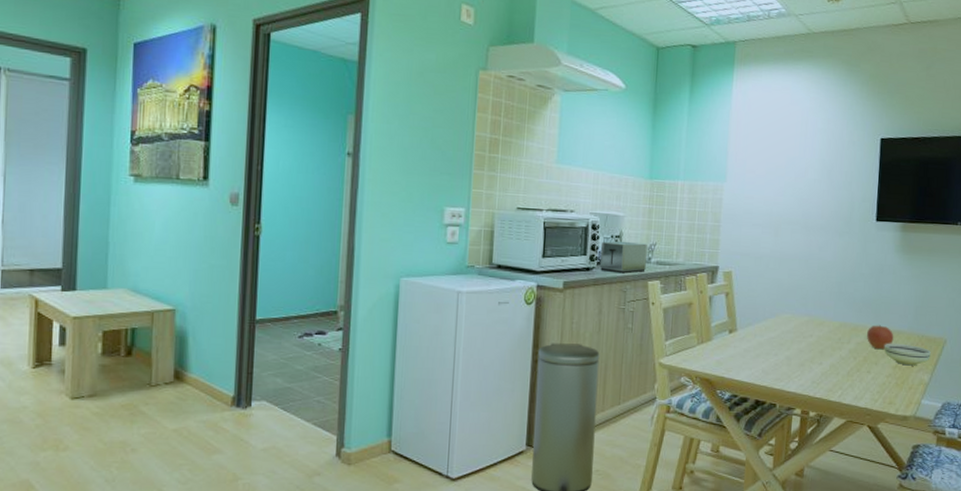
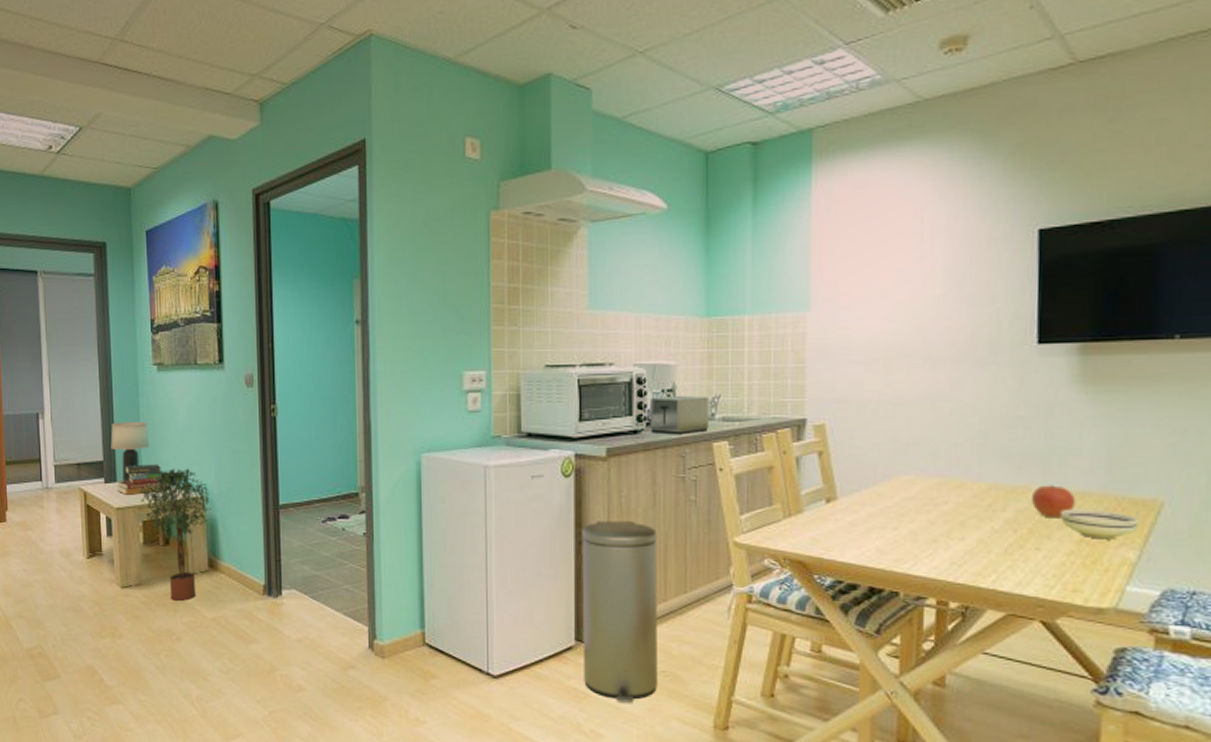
table lamp: none [72,230,119,291] -> present [111,422,150,482]
books: none [76,274,132,305] -> present [118,464,165,495]
potted tree: none [102,279,183,412] -> present [139,468,212,601]

